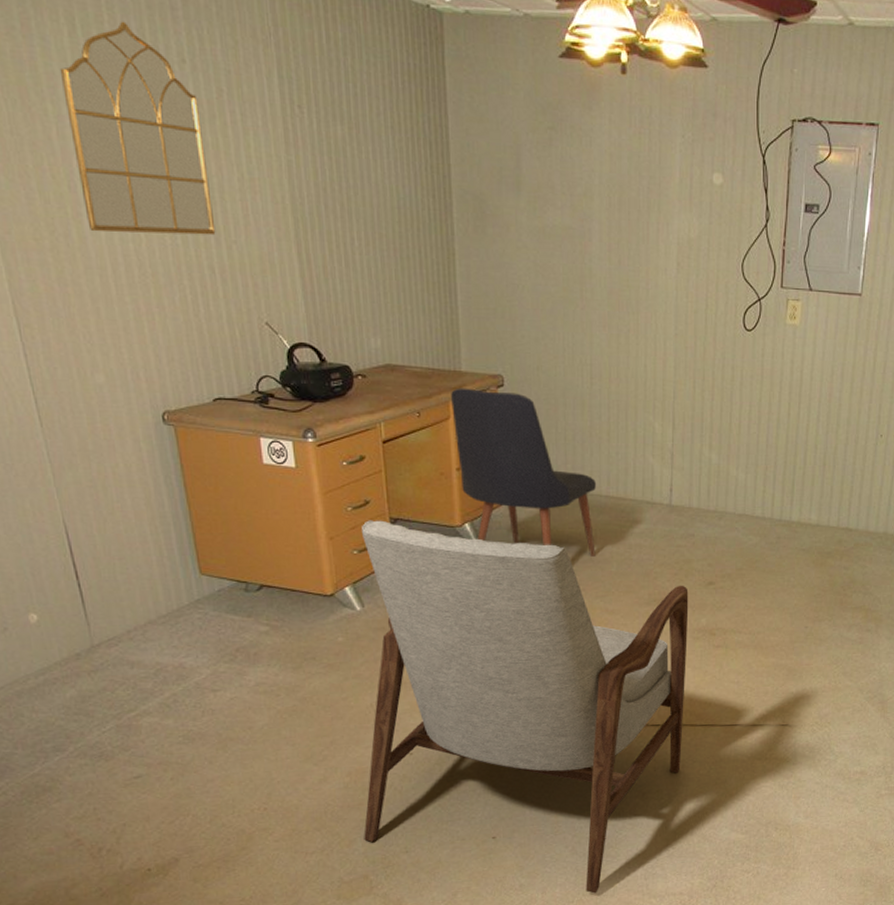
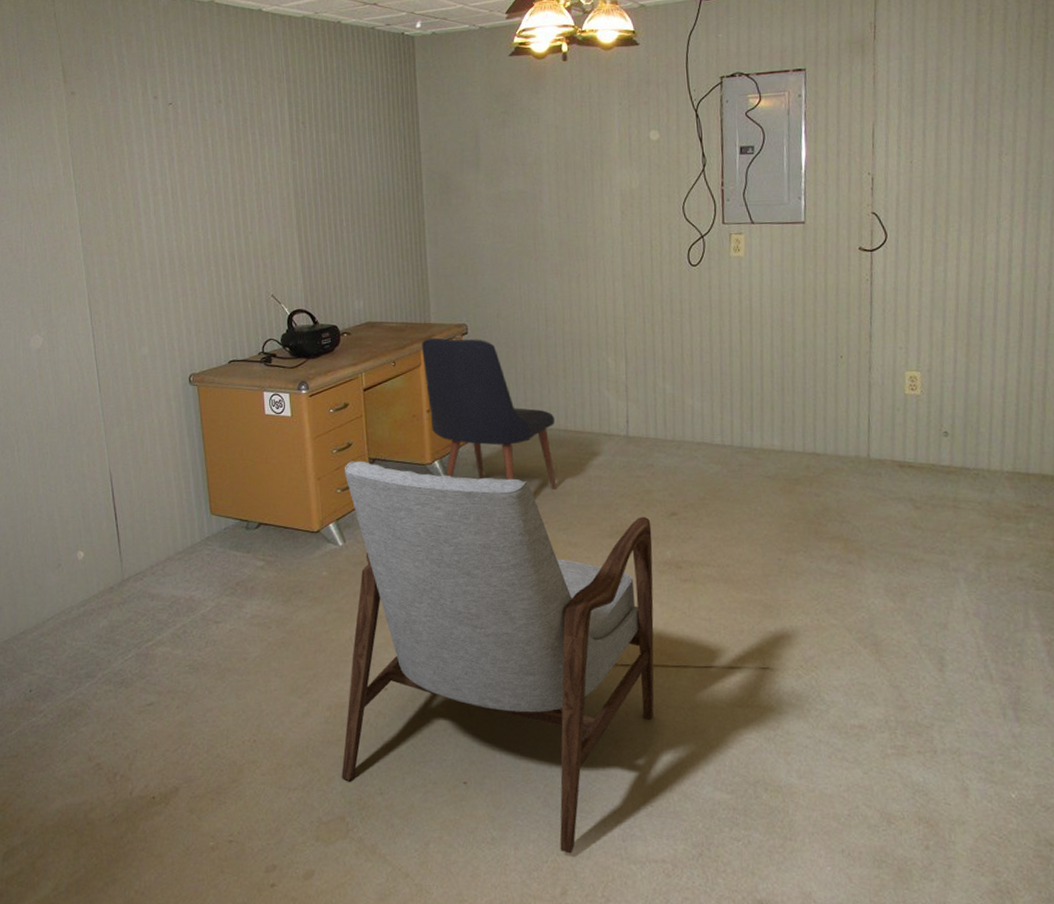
mirror: present [59,21,216,236] -> none [134,79,237,236]

